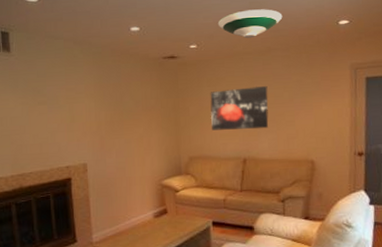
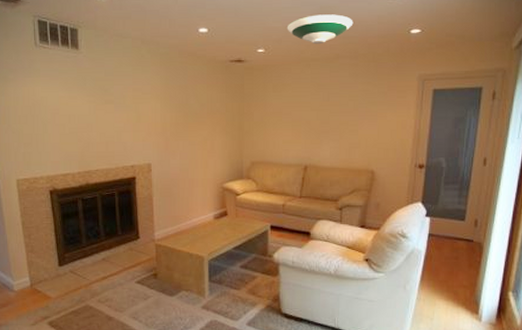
wall art: present [210,85,269,130] -> none [274,93,333,137]

